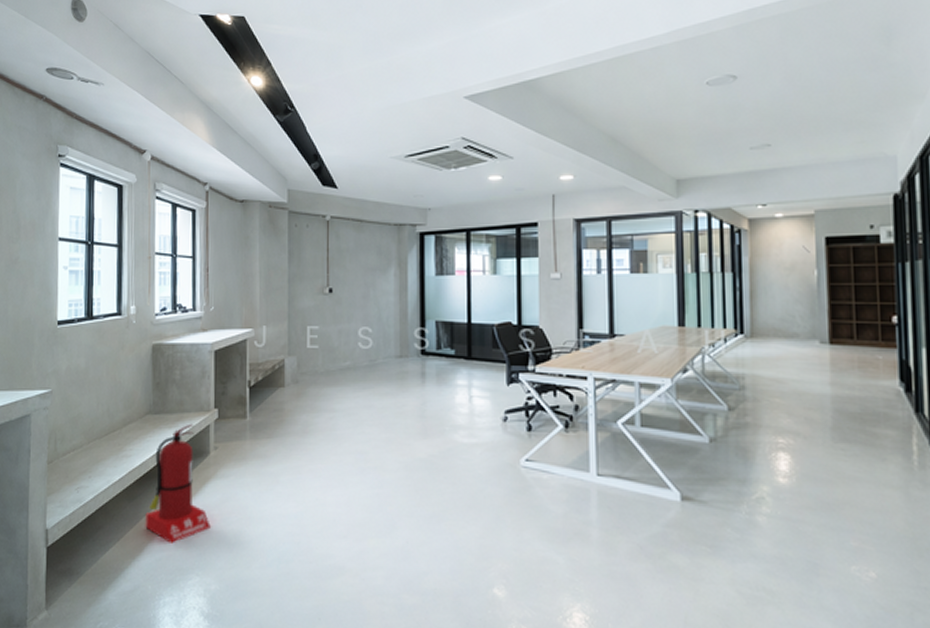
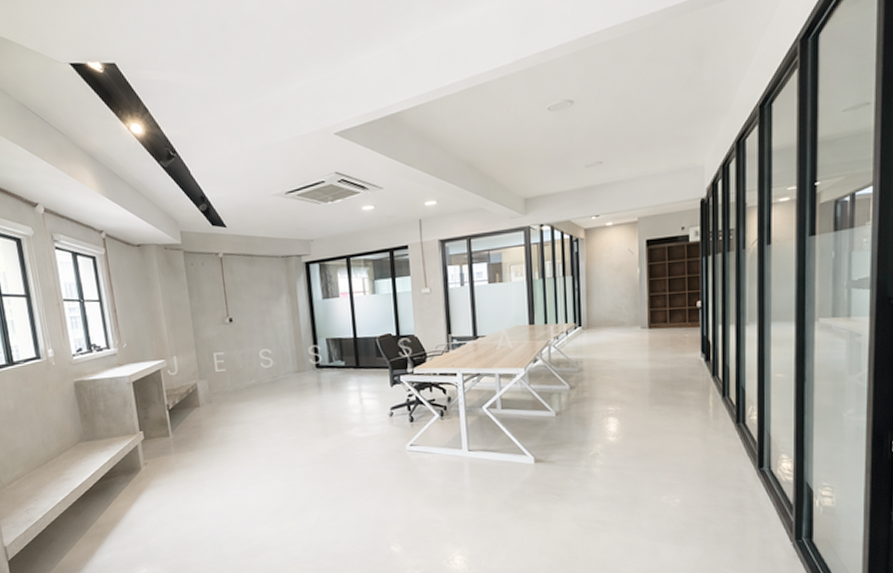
fire extinguisher: present [145,423,211,543] -> none [92,446,151,545]

